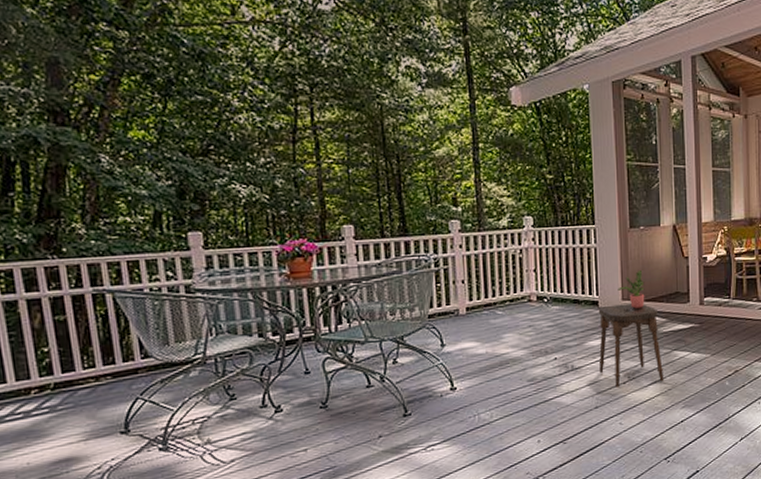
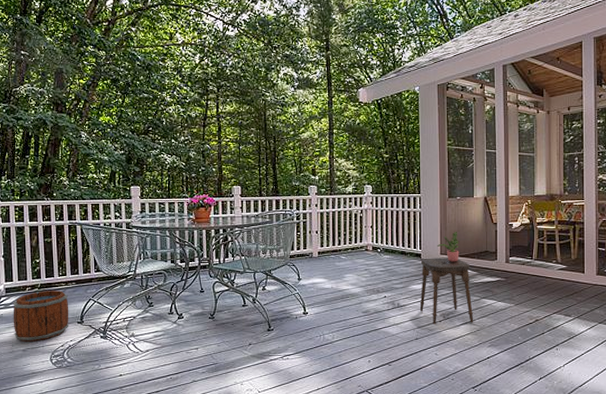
bucket: none [10,389,108,469] -> present [13,290,69,342]

